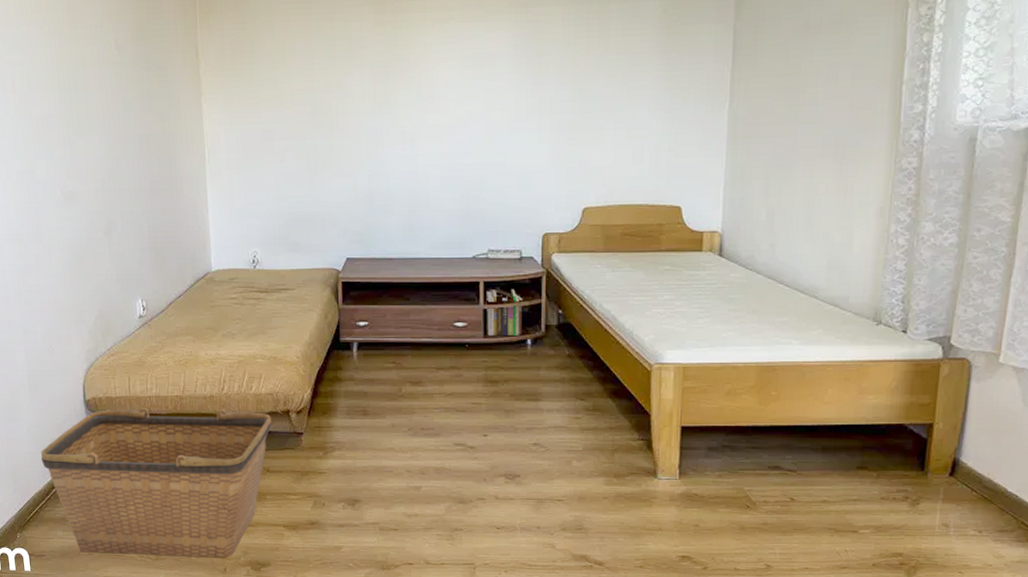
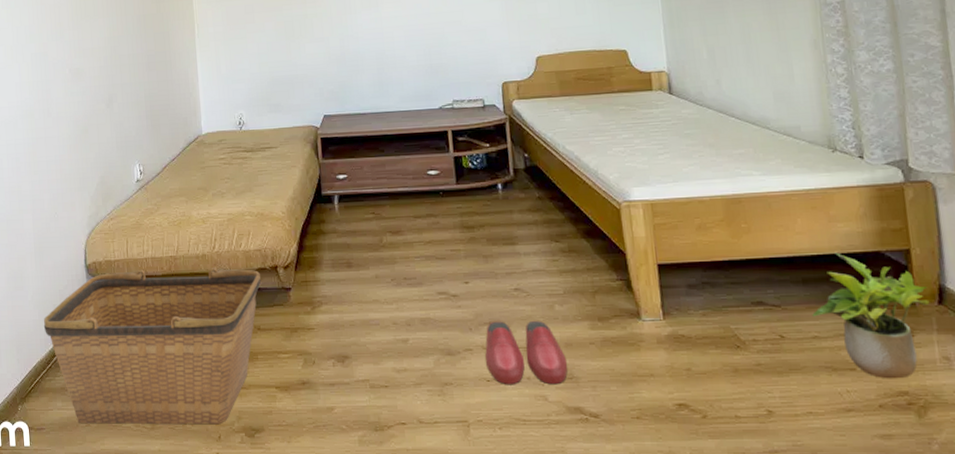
books: present [486,288,522,336] -> none [455,135,492,182]
slippers: none [498,473,578,534] -> present [485,320,568,385]
potted plant: none [825,423,942,542] -> present [812,252,930,379]

